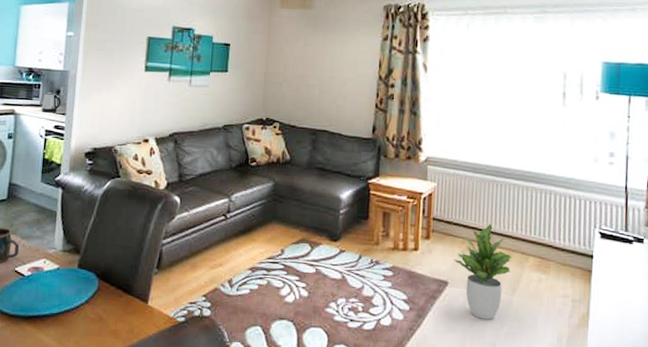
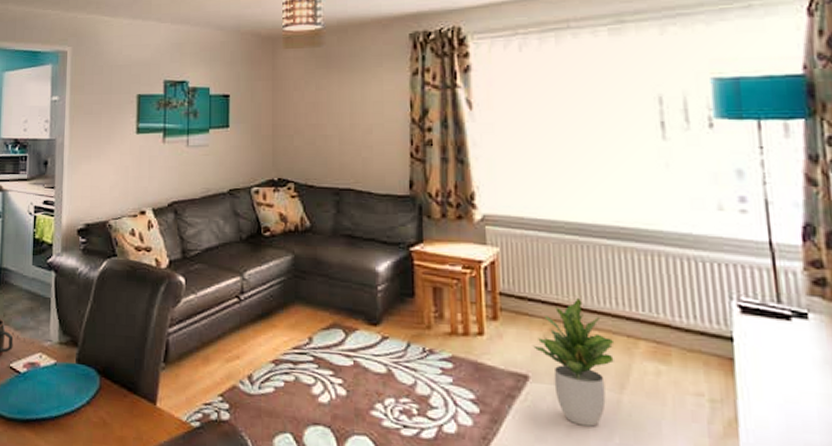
kettle: present [41,92,62,113] -> none [29,164,50,187]

